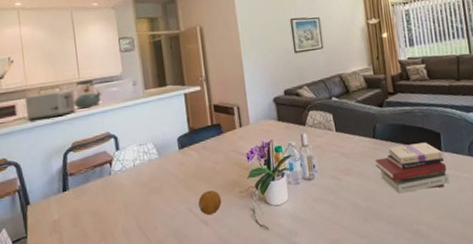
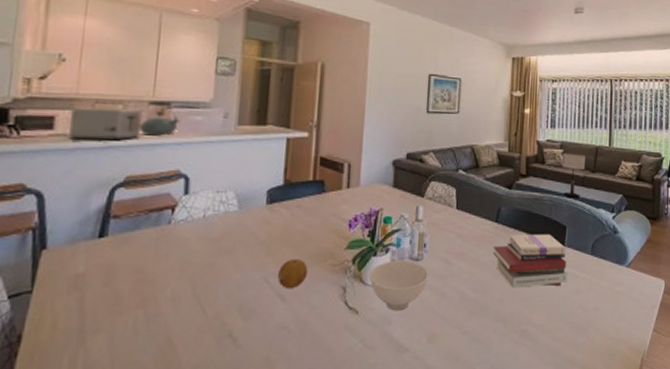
bowl: none [271,181,323,224] -> present [369,260,430,311]
table lamp: none [426,65,449,107] -> present [563,152,585,197]

